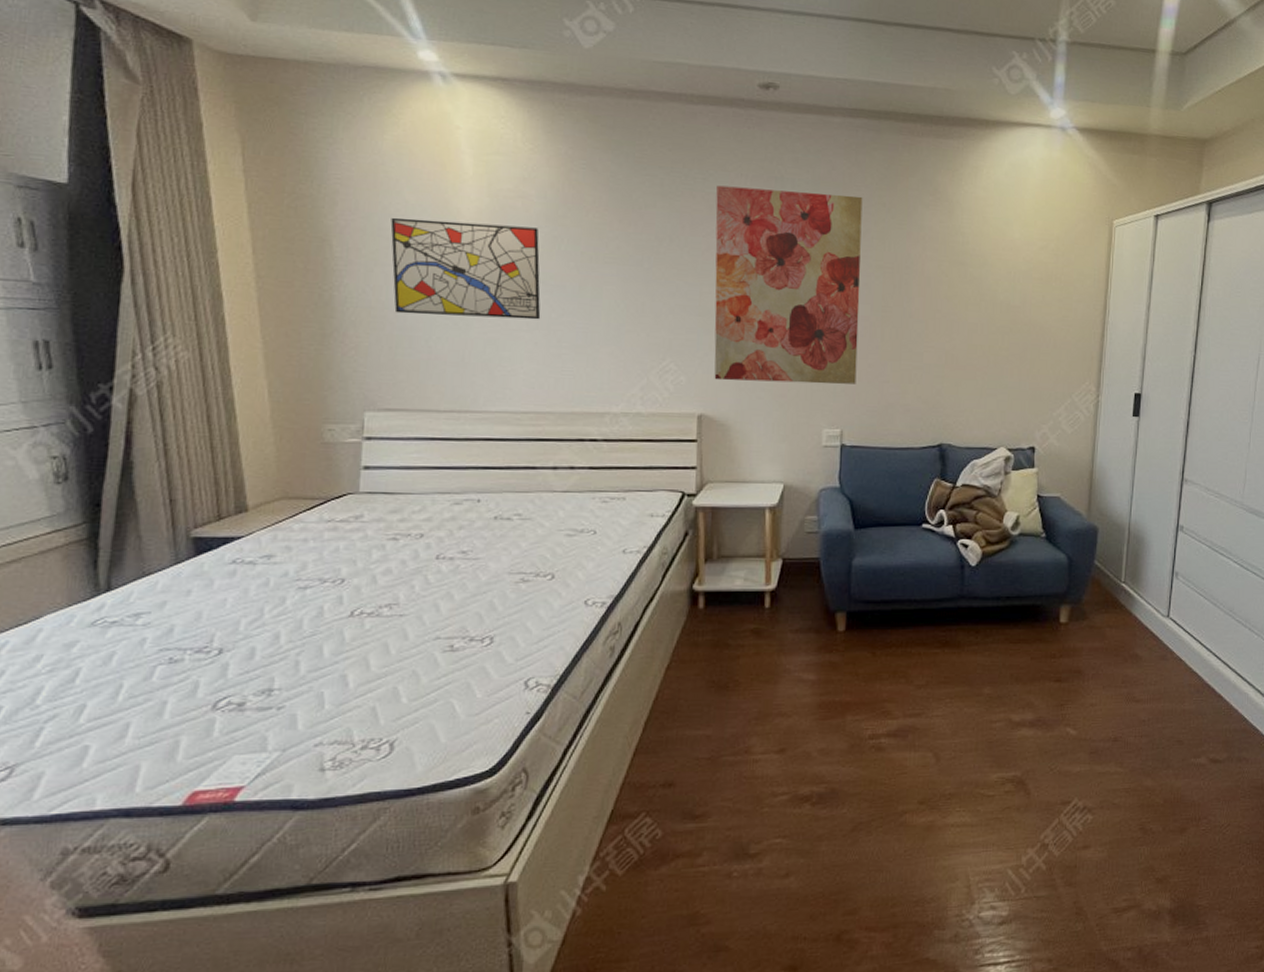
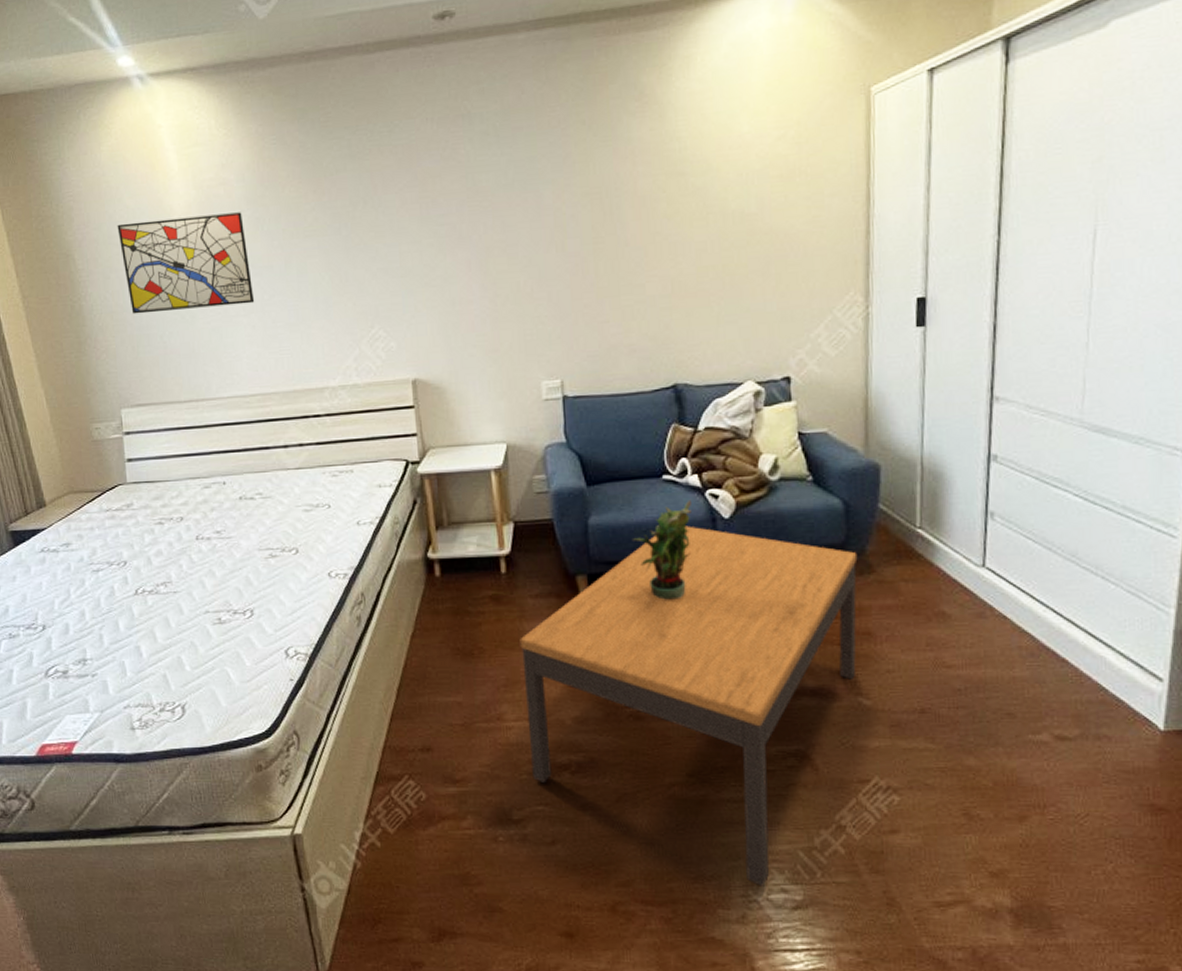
wall art: present [714,185,863,384] -> none [403,117,573,342]
coffee table: none [774,571,1075,905] -> present [520,525,858,887]
potted plant: none [891,547,945,638] -> present [633,499,692,600]

